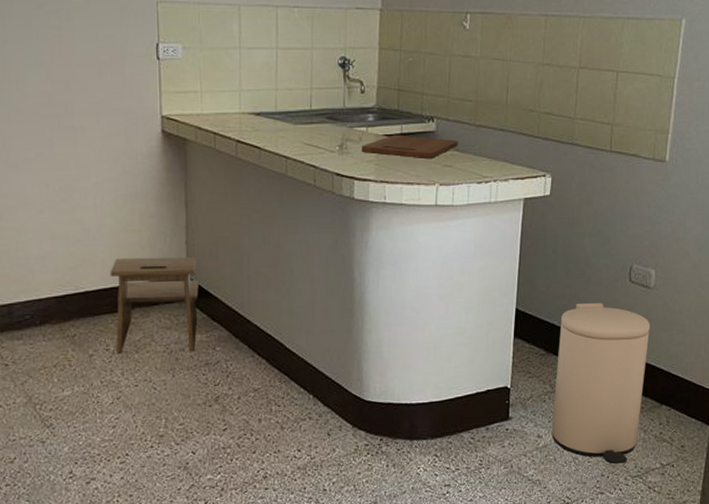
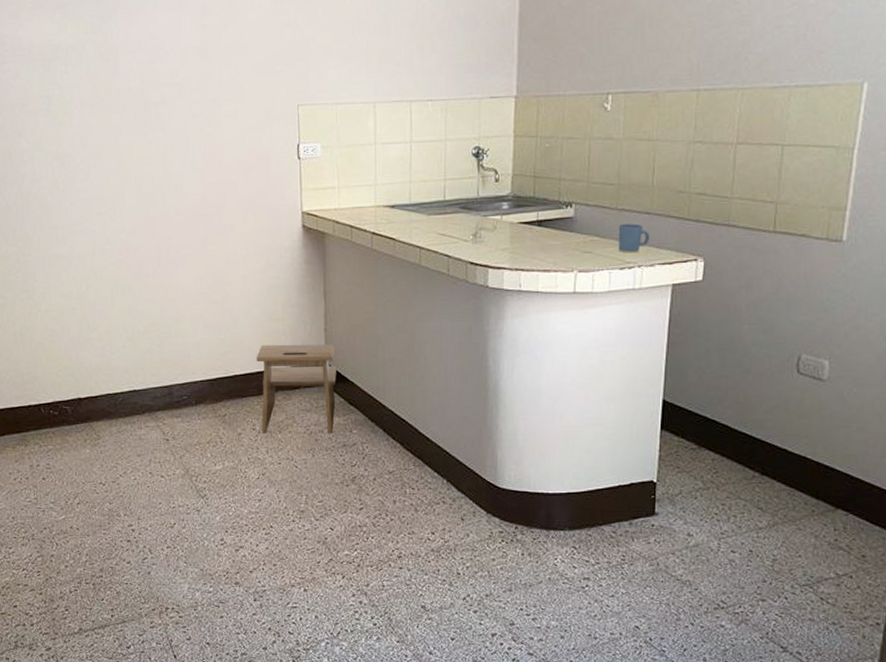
cutting board: present [362,134,458,158] -> none [496,221,599,245]
mug: none [476,139,504,168] -> present [618,223,649,254]
pedal bin: present [551,302,651,465] -> none [703,395,824,571]

